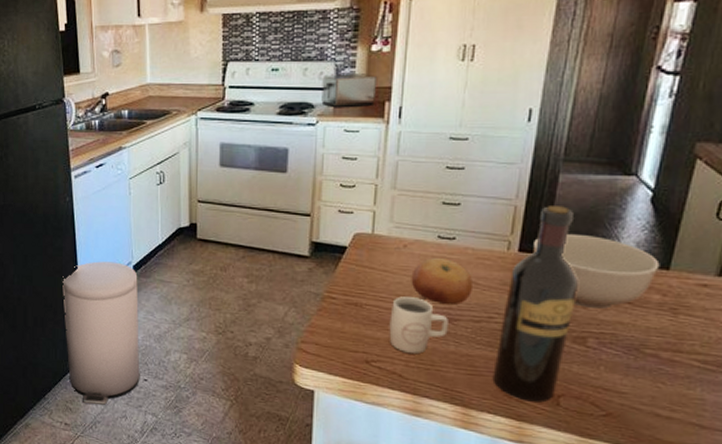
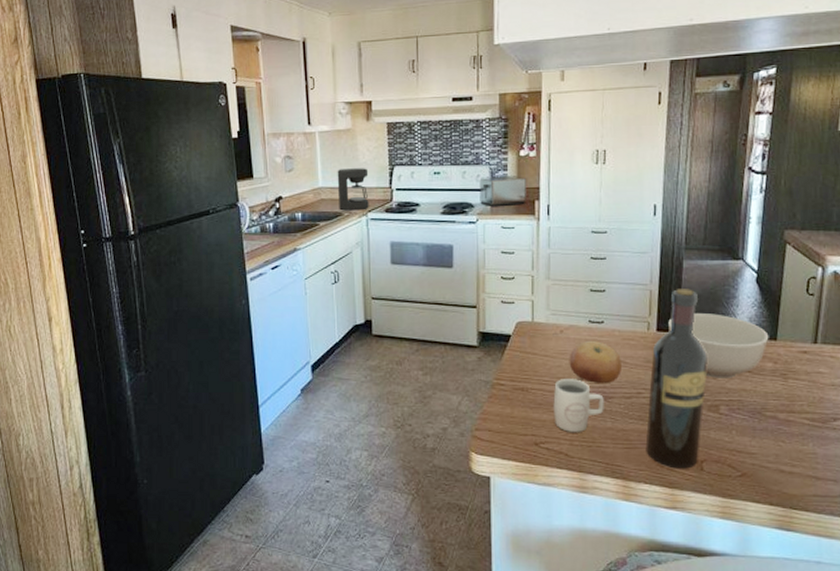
pedal bin: present [62,261,140,406] -> none [240,363,322,513]
coffee maker: none [166,63,200,109] -> present [337,168,369,211]

